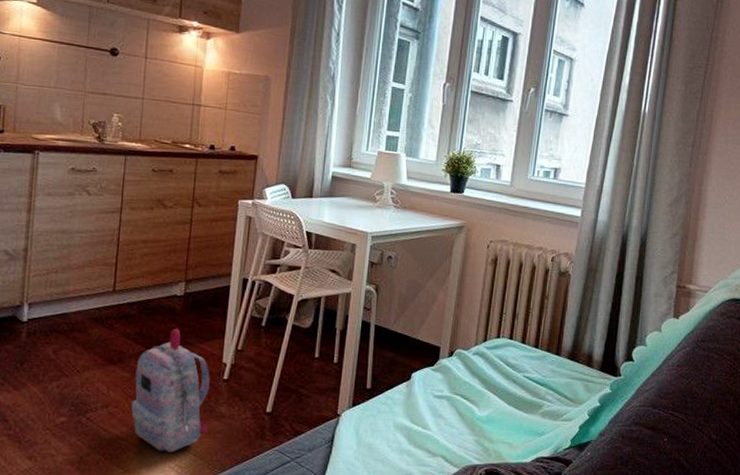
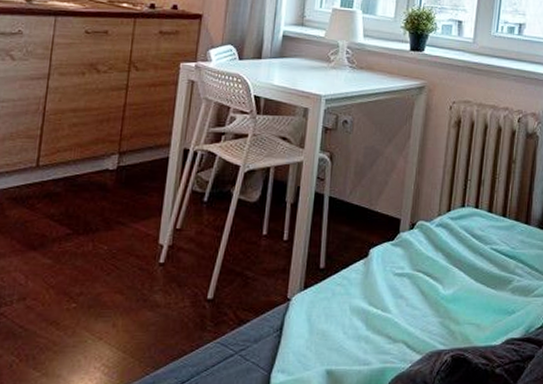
backpack: present [131,328,210,452] -> none [52,206,144,350]

